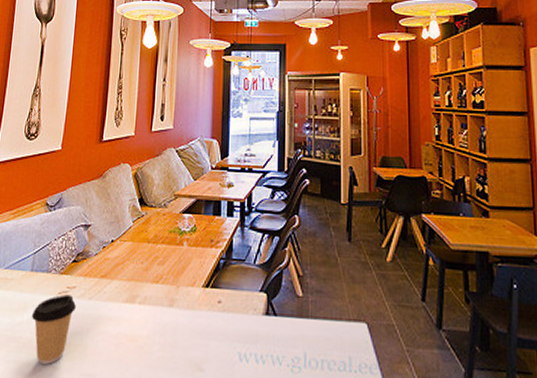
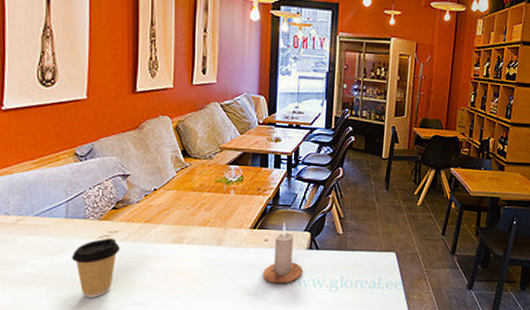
candle: none [216,279,259,359] -> present [263,221,303,284]

